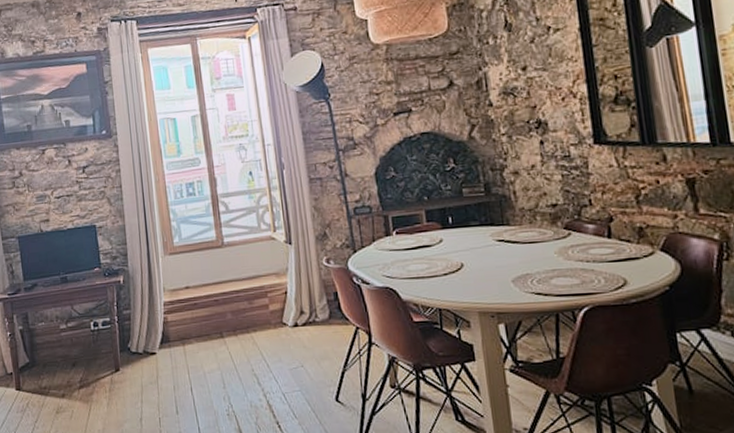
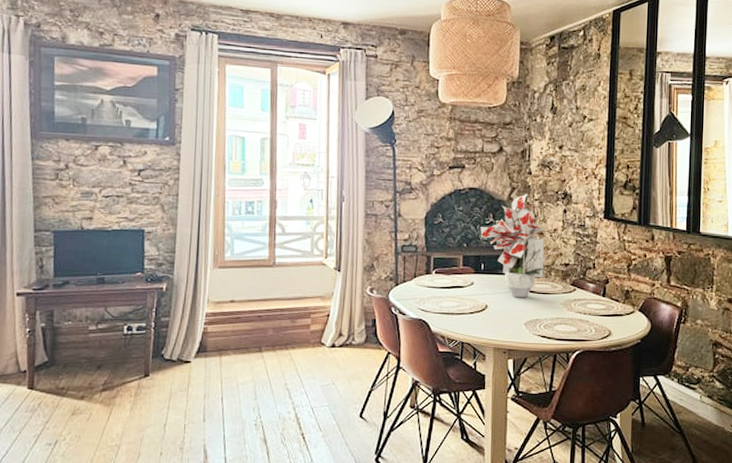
bouquet: none [441,129,528,252] -> present [480,194,546,298]

